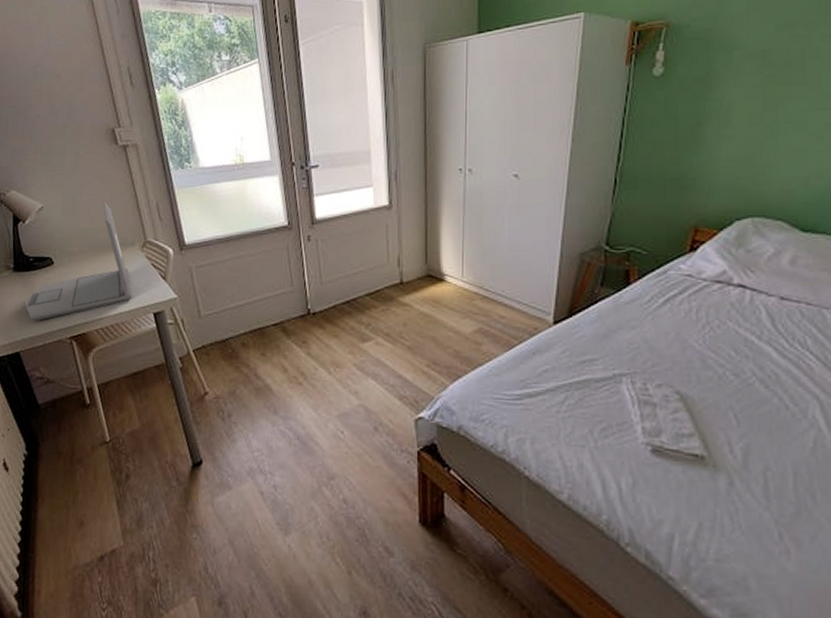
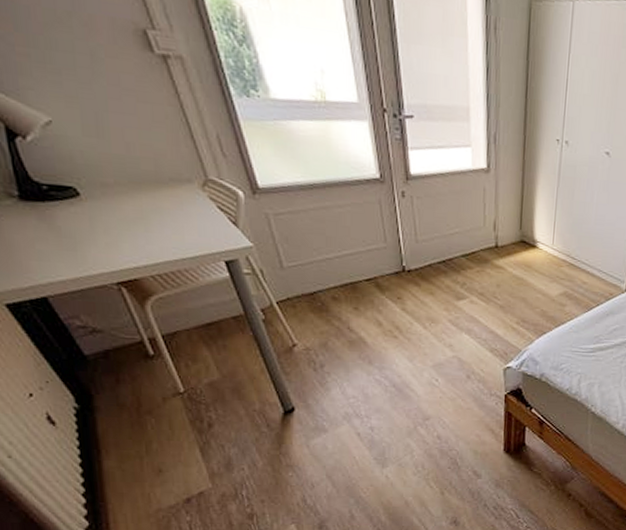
laptop: present [24,202,132,321] -> none [43,125,195,263]

